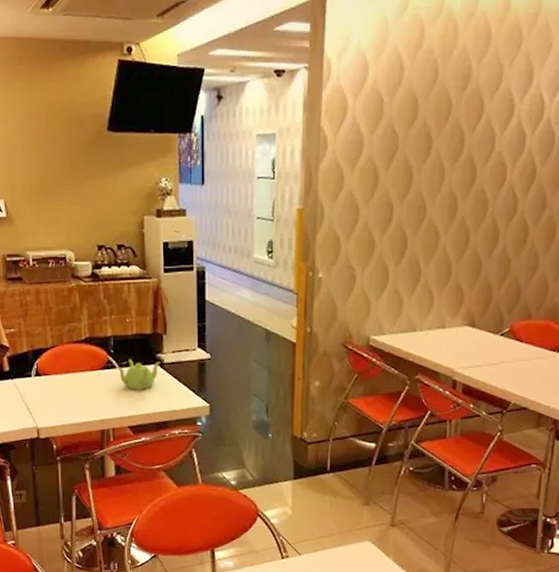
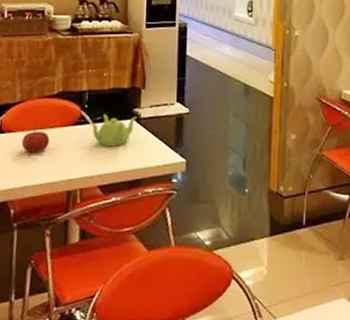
fruit: none [57,374,82,394] -> present [21,131,50,153]

